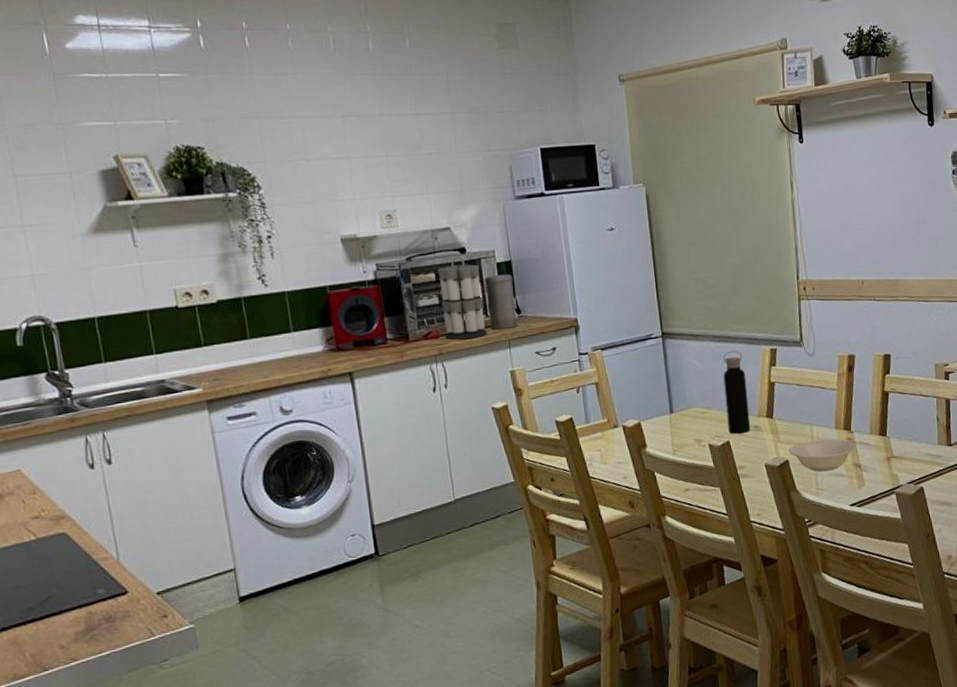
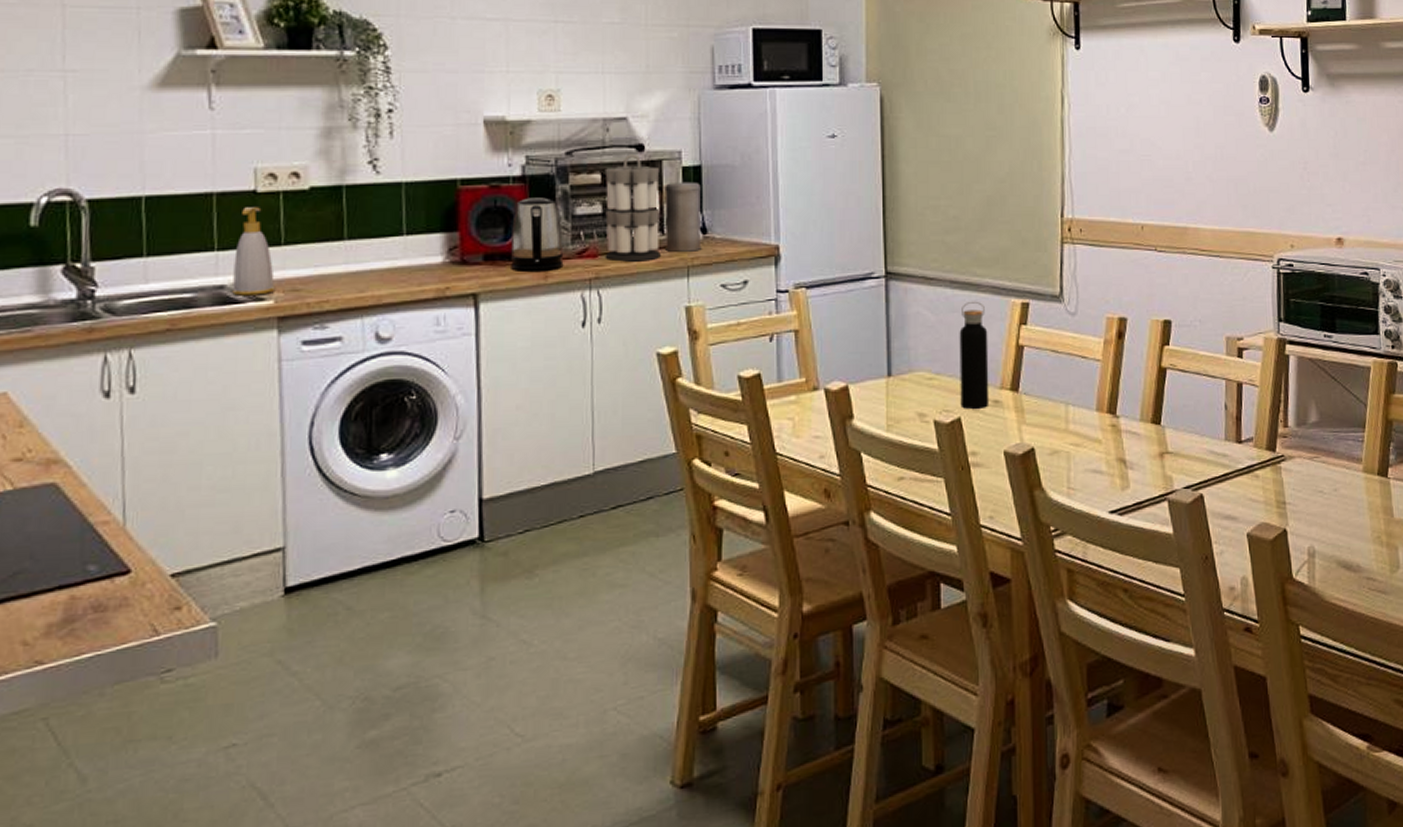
soap bottle: none [168,319,202,387] -> present [232,207,276,296]
kettle: none [371,295,415,354] -> present [510,197,564,273]
bowl: present [788,439,856,472] -> none [1035,423,1122,466]

